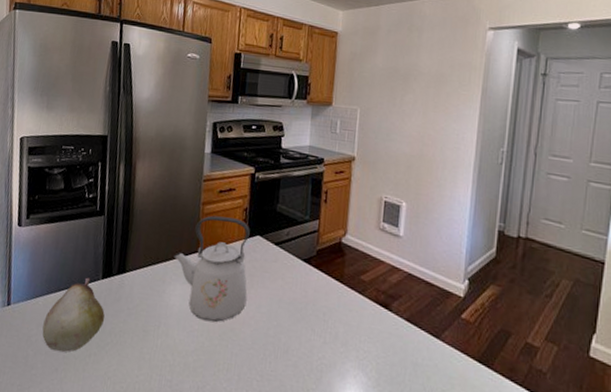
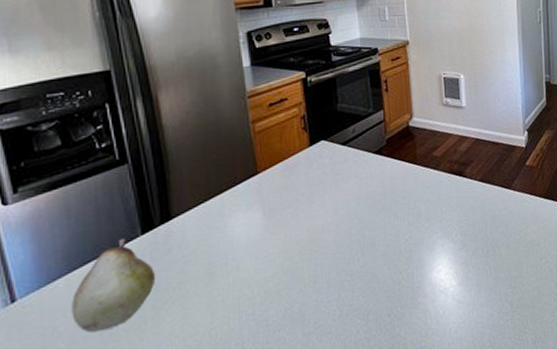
kettle: present [174,215,250,323] -> none [229,128,322,243]

